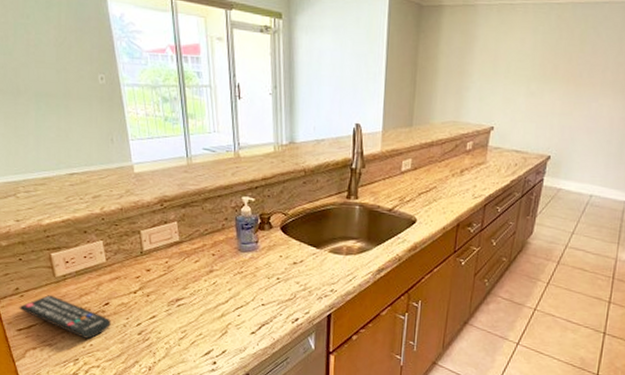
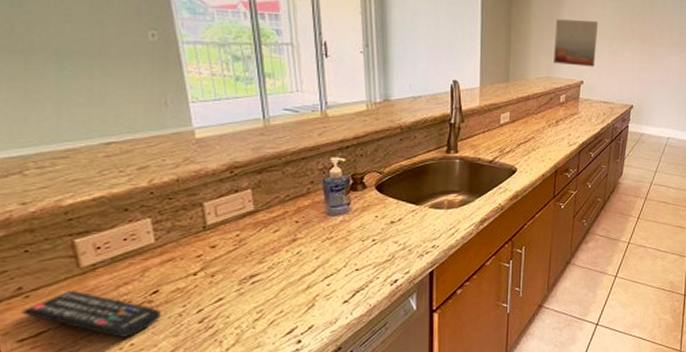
wall art: none [462,56,515,111] -> present [554,19,598,67]

